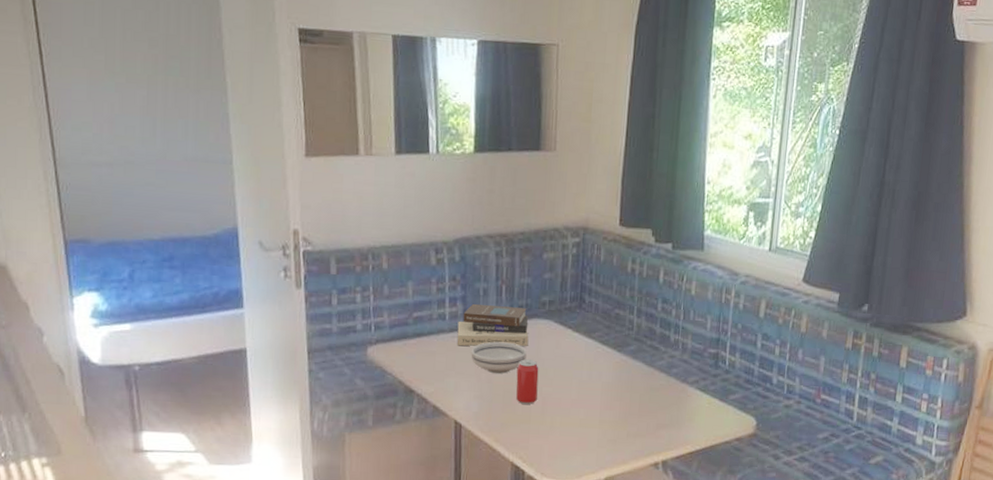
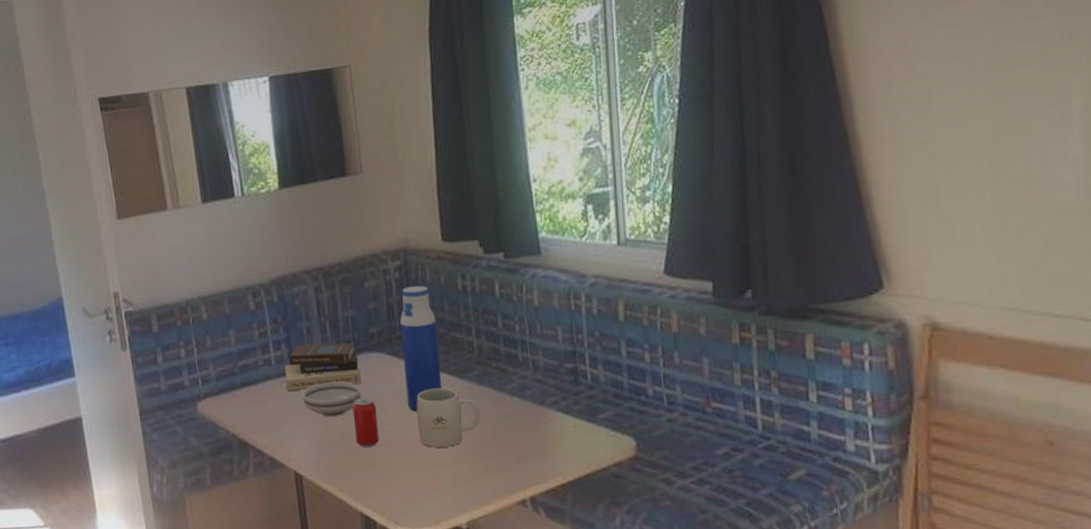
water bottle: none [567,263,604,377] -> present [400,286,443,412]
mug: none [574,358,630,412] -> present [416,388,479,449]

